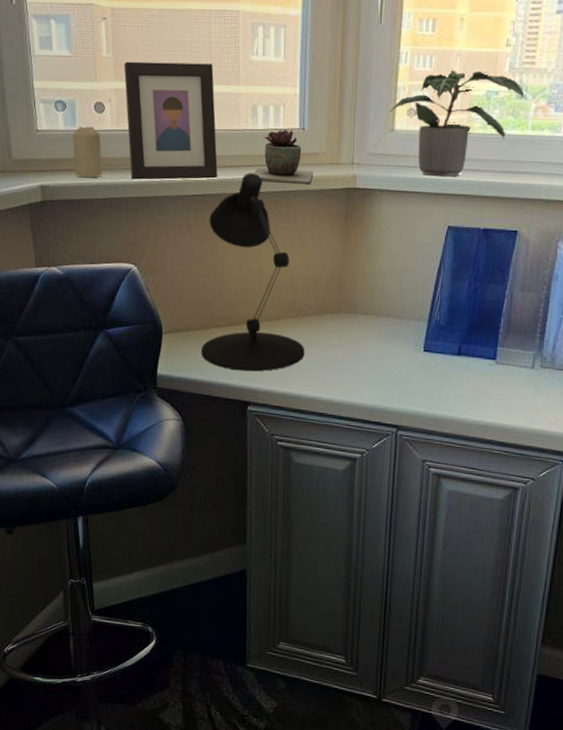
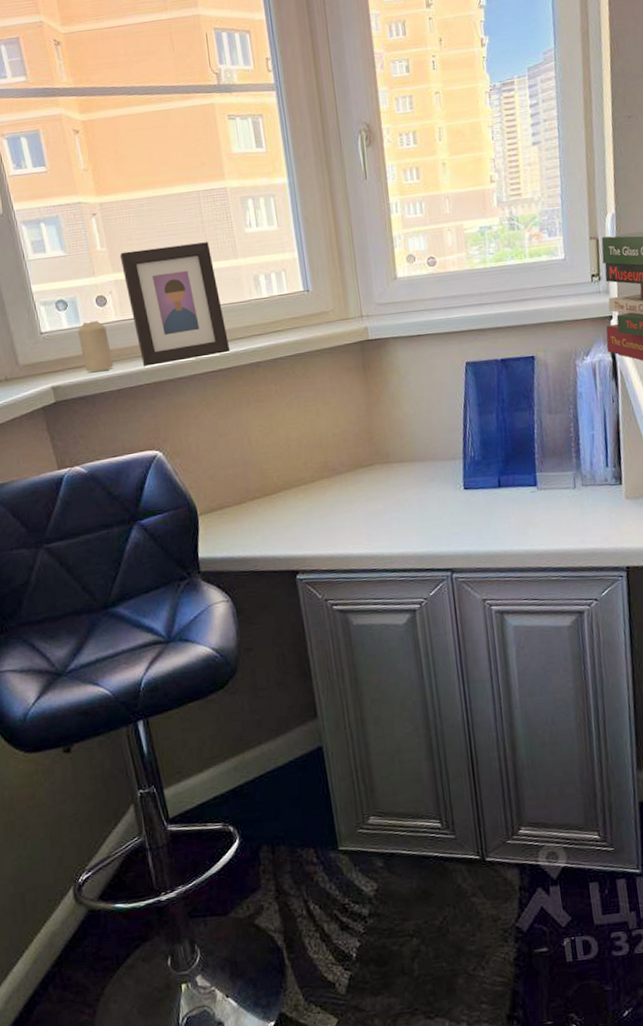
desk lamp: present [201,173,305,372] -> none [228,341,346,541]
succulent plant: present [254,129,313,185] -> none [265,292,325,348]
potted plant: present [390,68,525,178] -> none [389,209,517,317]

